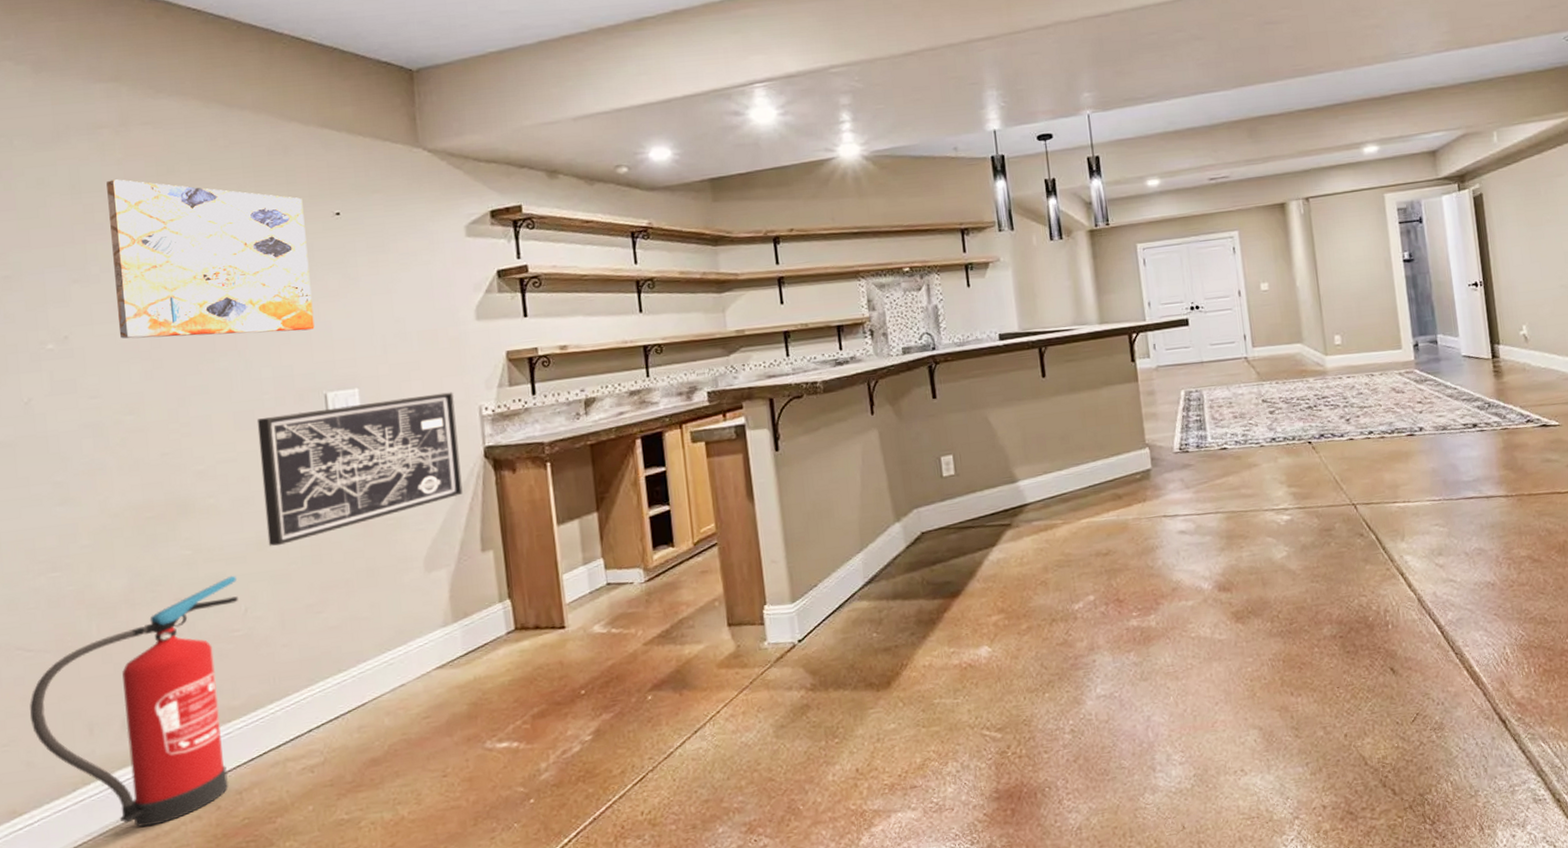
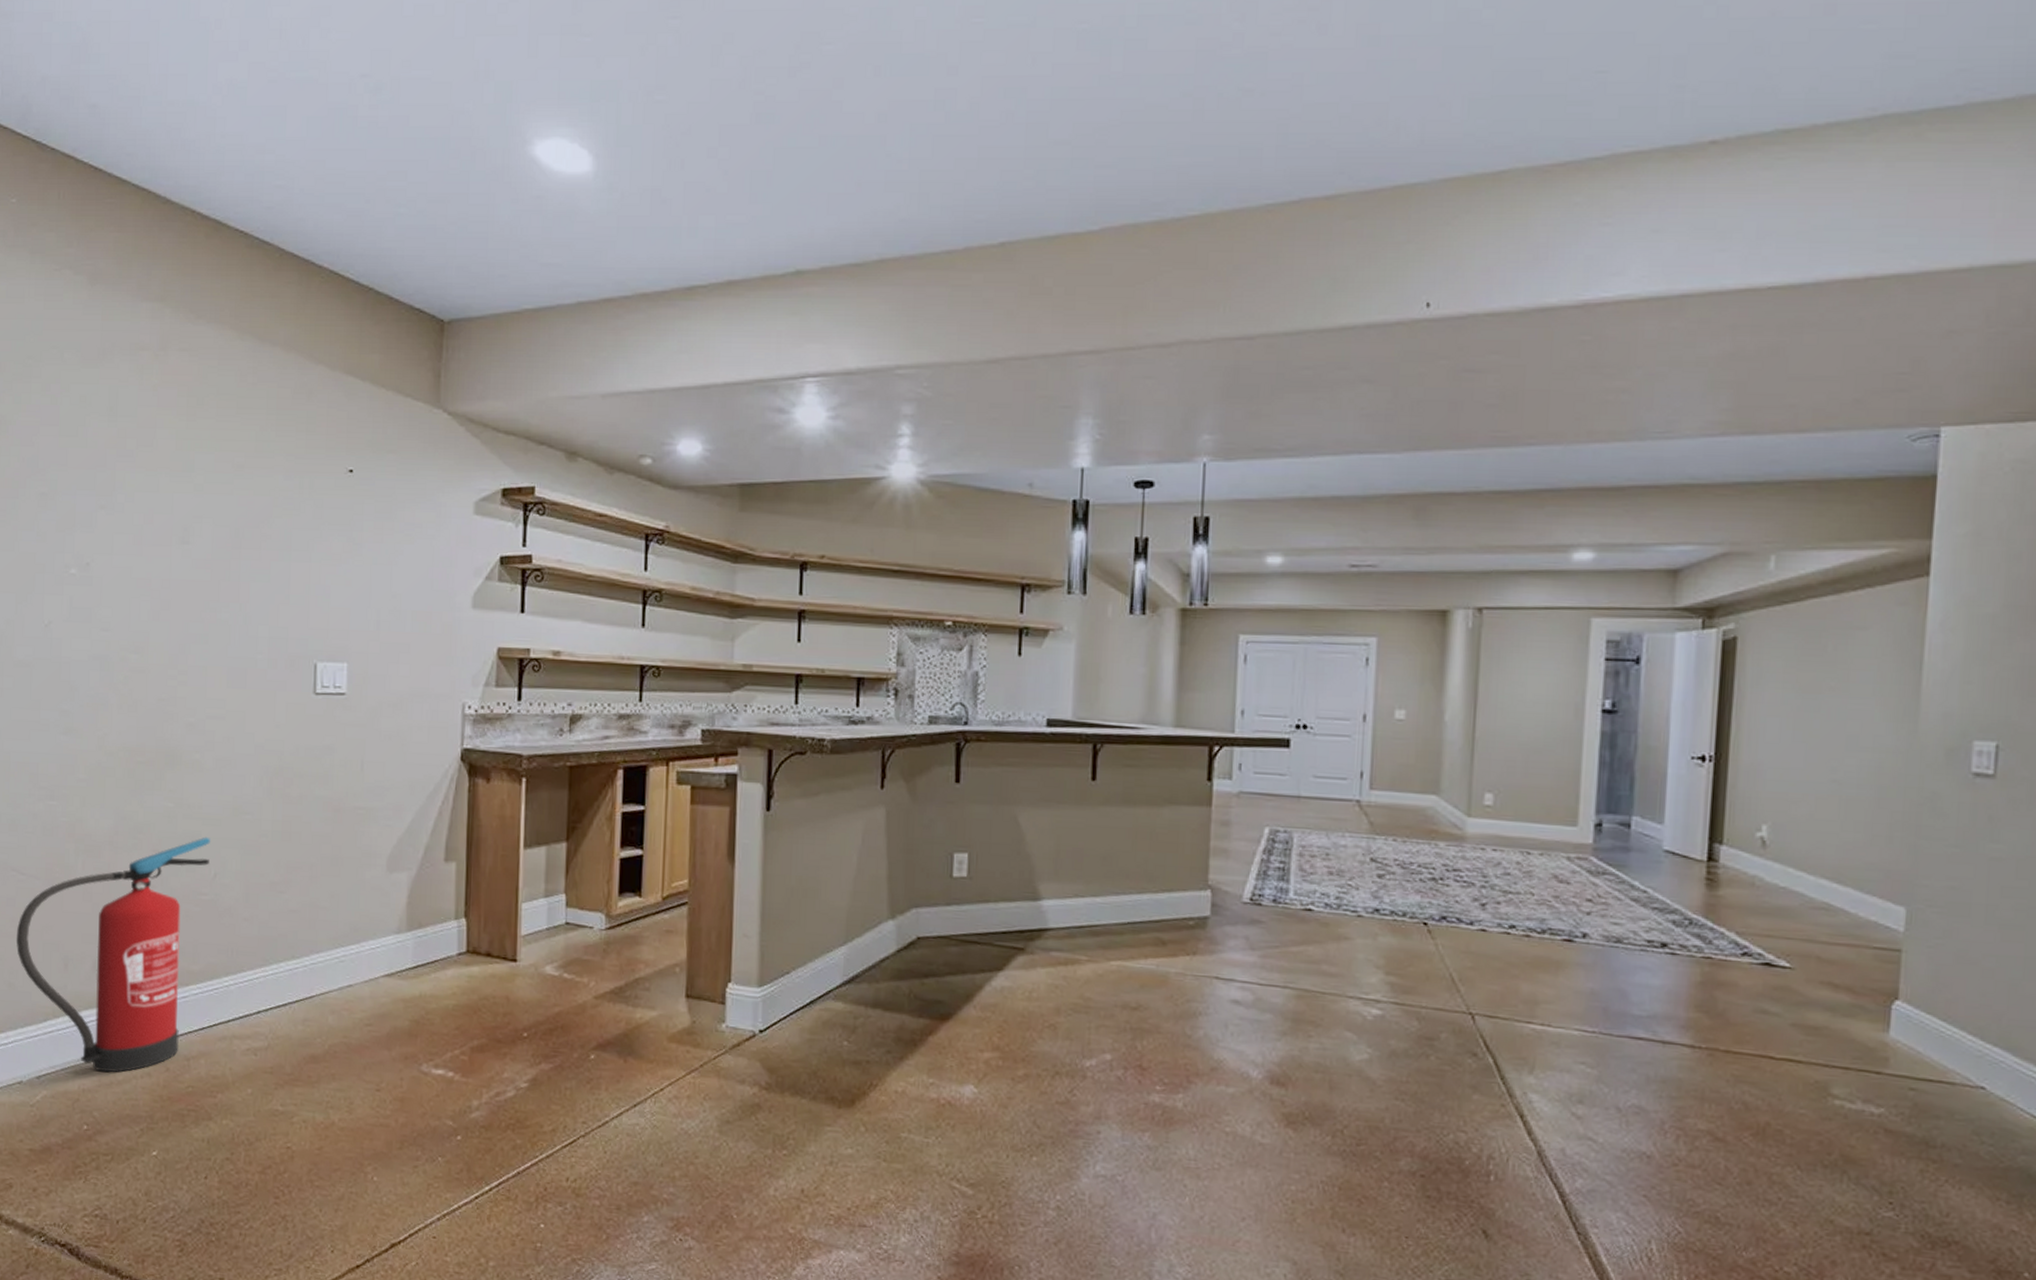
wall art: present [106,179,315,339] -> none [135,406,319,593]
wall art: present [256,392,463,546] -> none [243,678,439,816]

